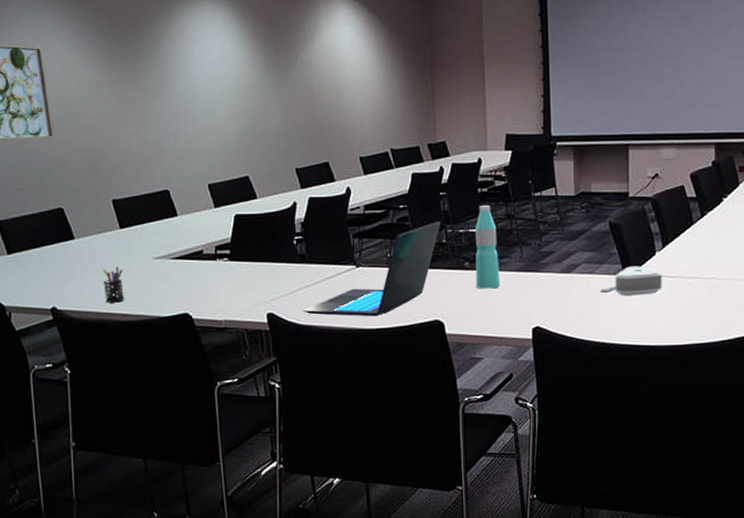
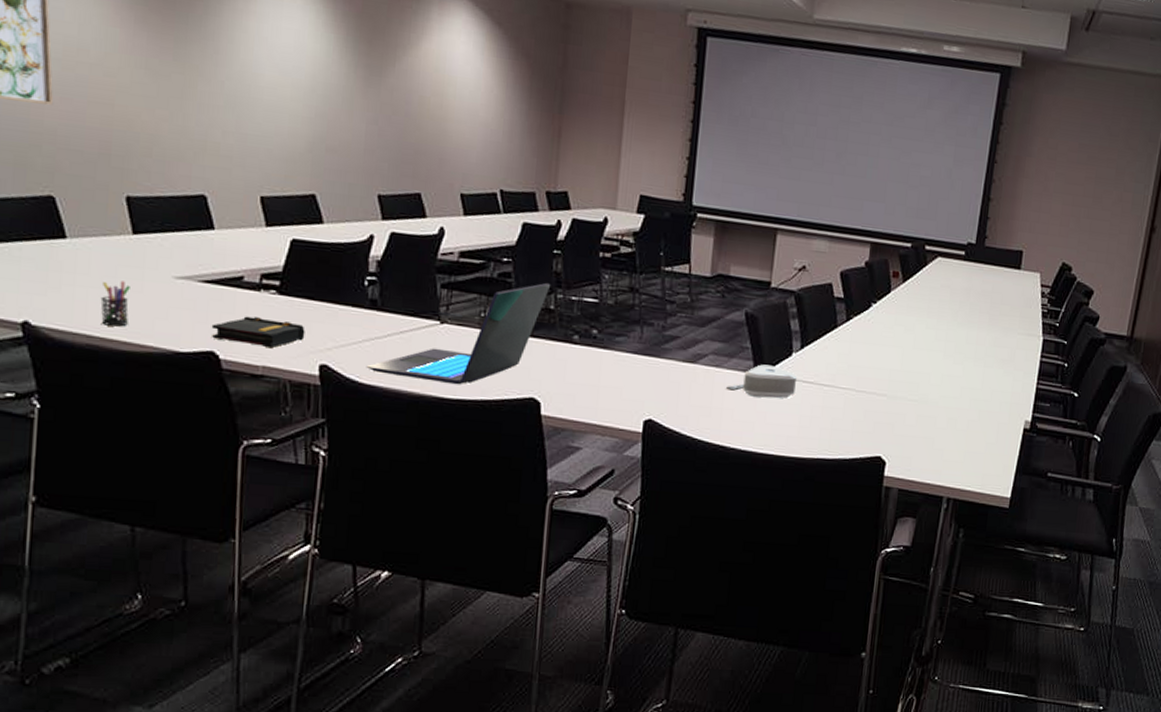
book: none [184,281,254,304] -> present [211,316,305,348]
water bottle: present [475,205,501,289] -> none [583,272,616,370]

